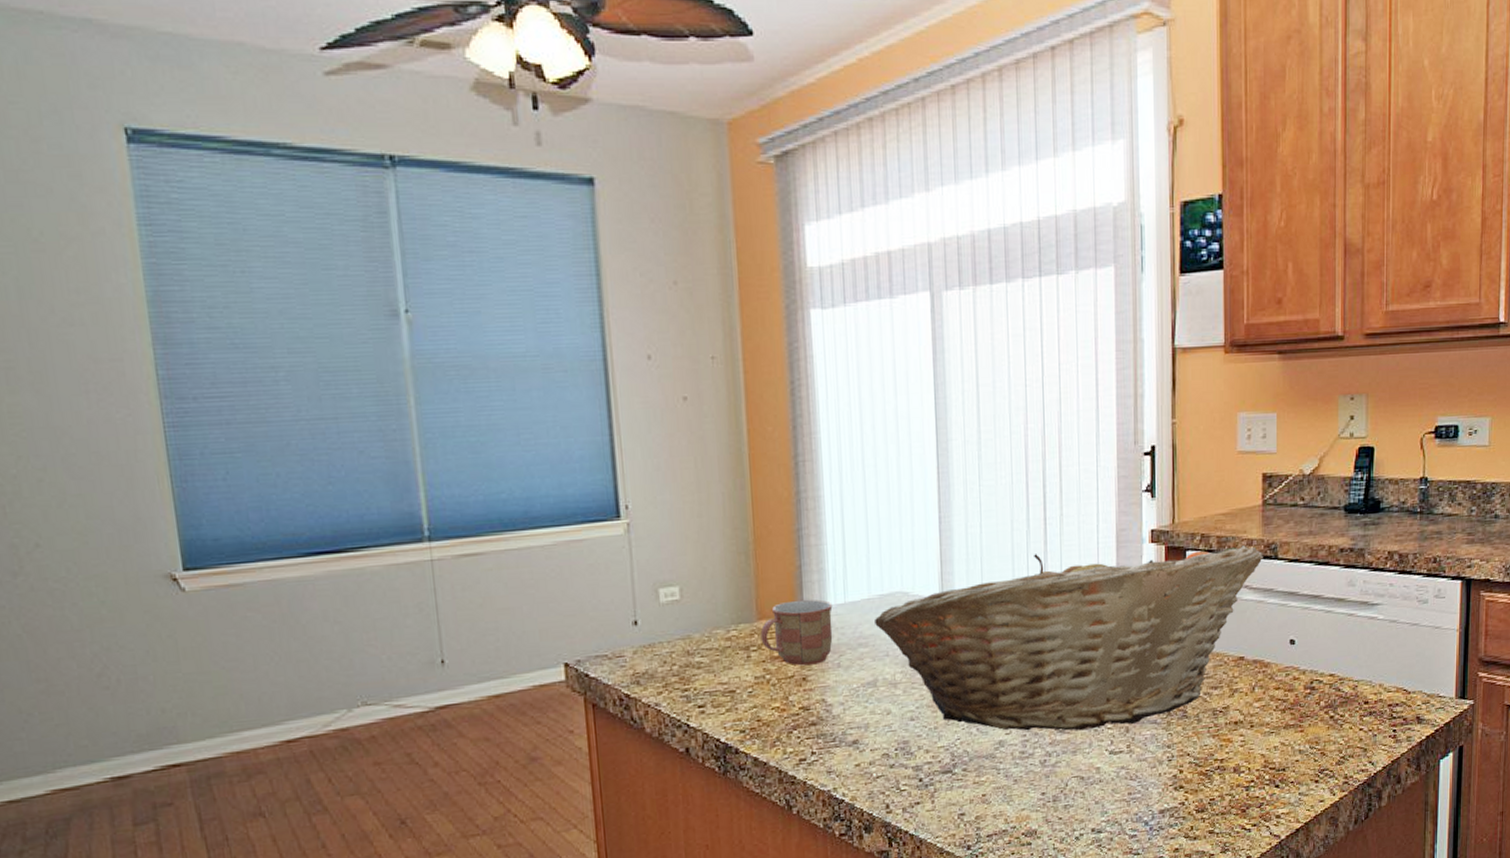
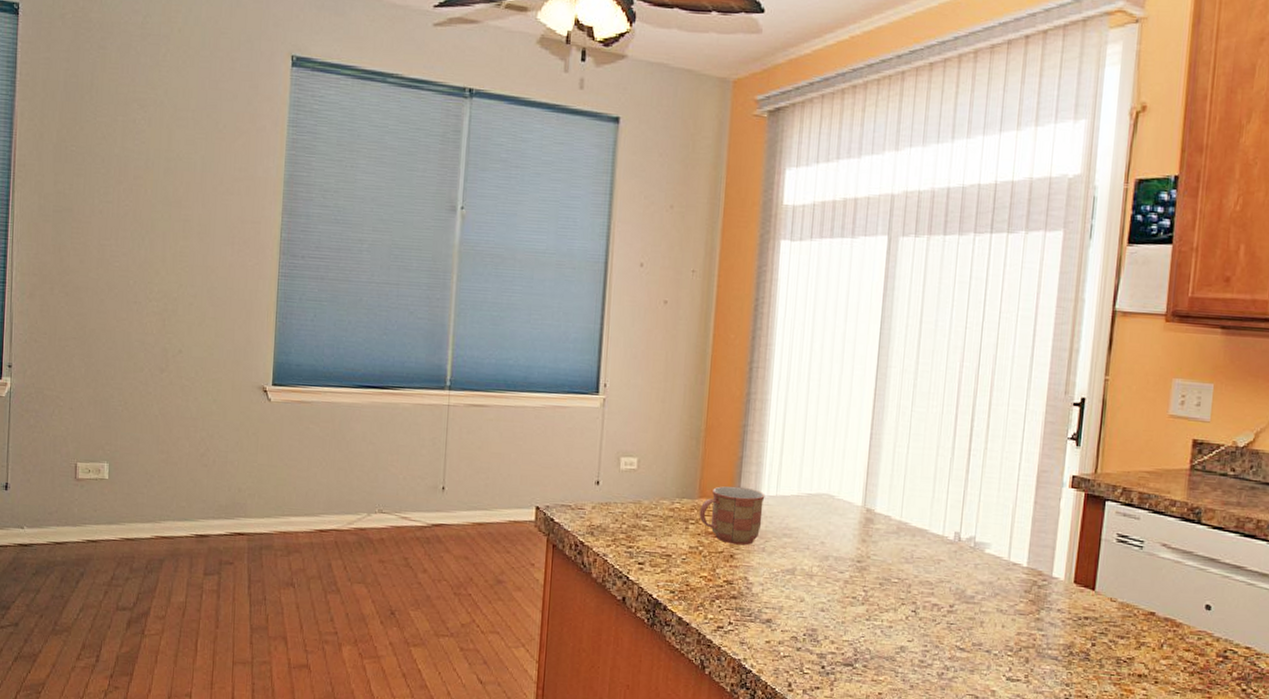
fruit basket: present [875,545,1263,731] -> none [800,480,1186,656]

